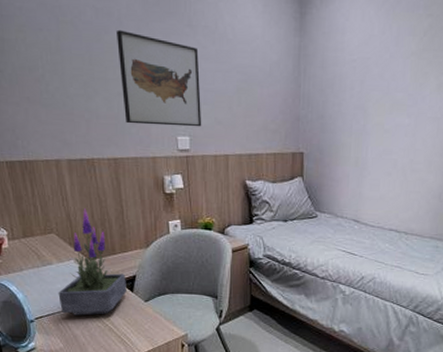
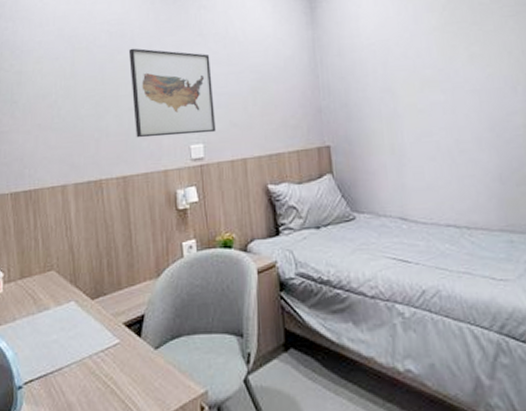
potted plant: present [58,209,127,316] -> none [53,237,133,375]

